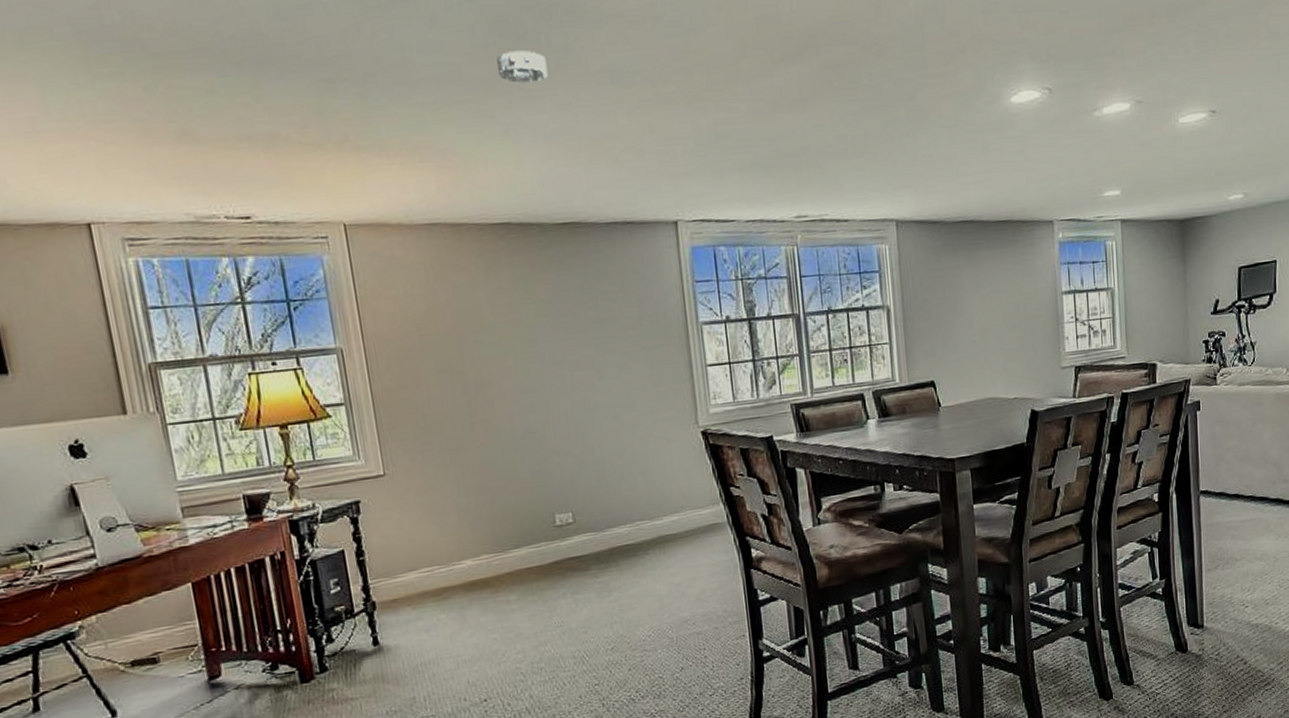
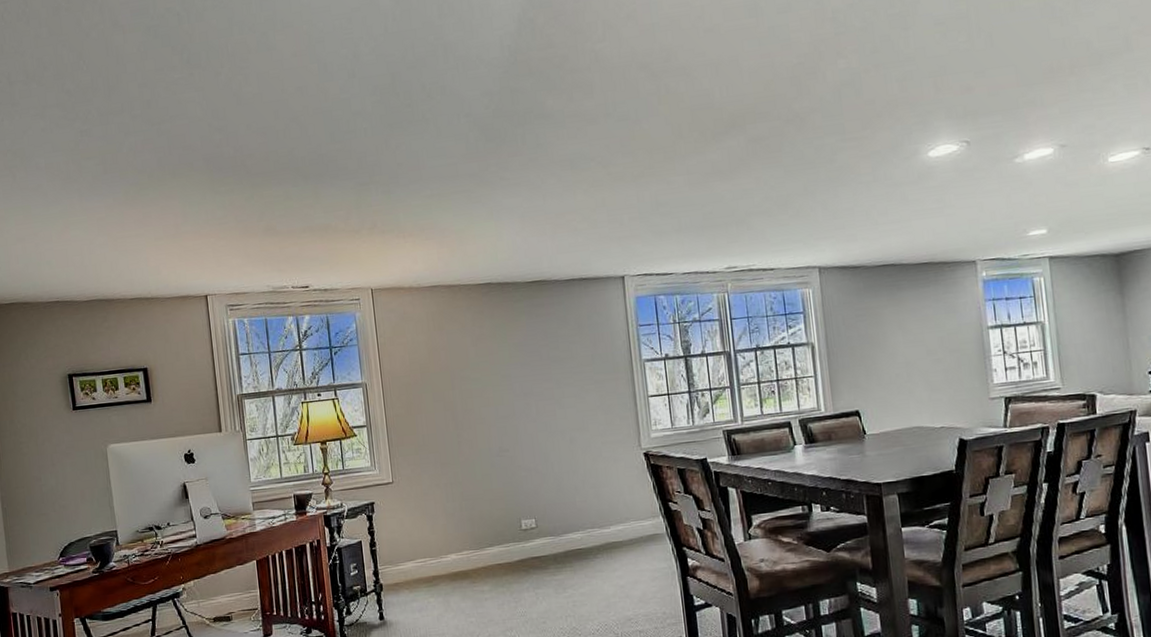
smoke detector: present [497,50,548,83] -> none [484,149,523,175]

